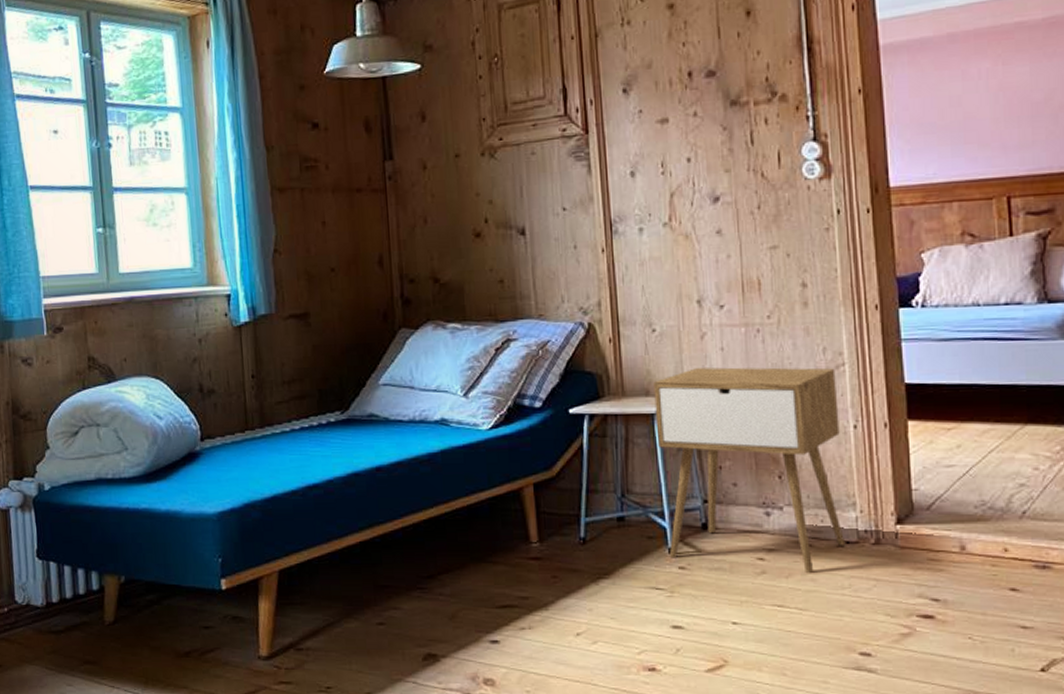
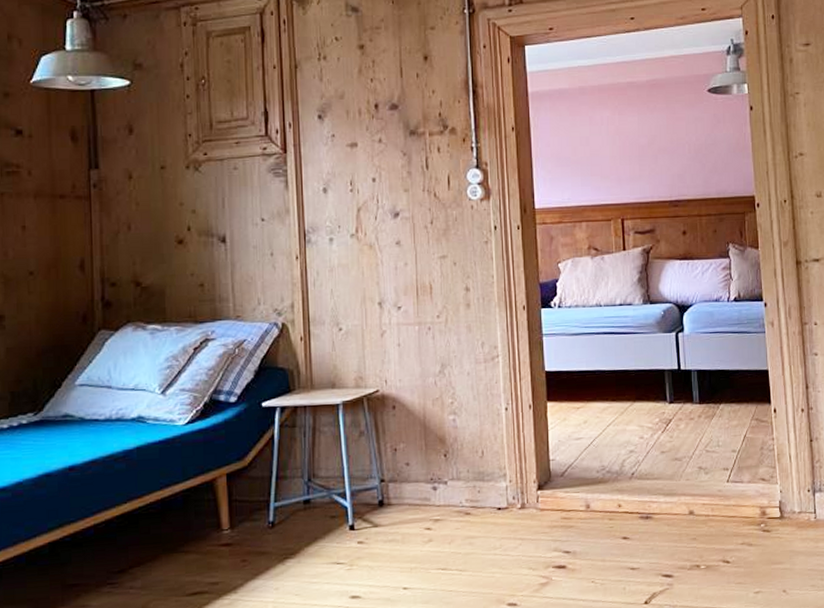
nightstand: present [653,367,846,574] -> none [339,360,498,539]

